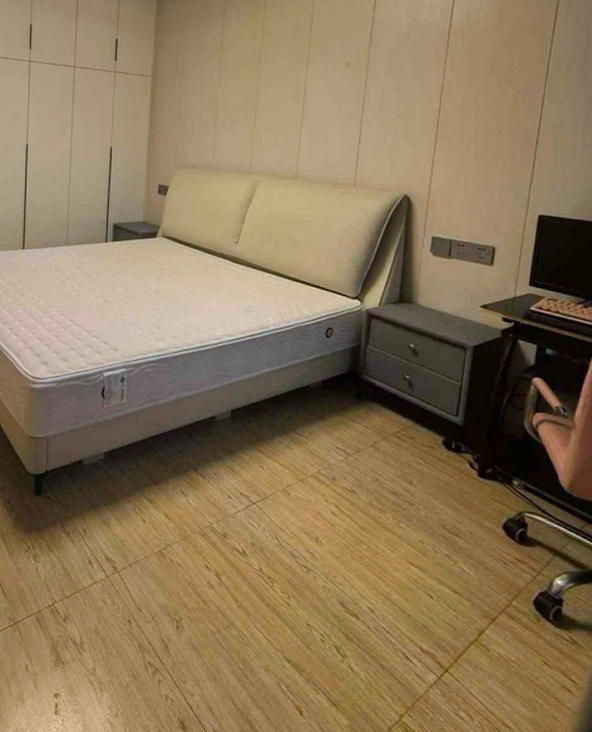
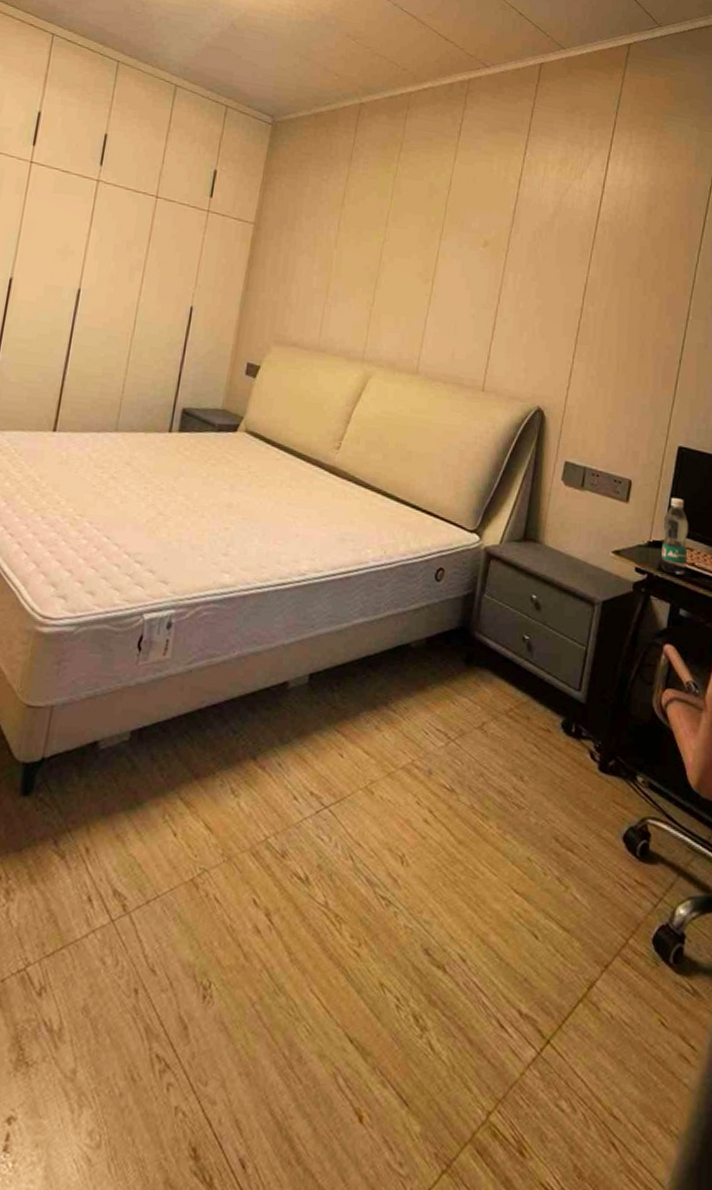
bottle: none [527,259,552,321] -> present [661,498,689,575]

